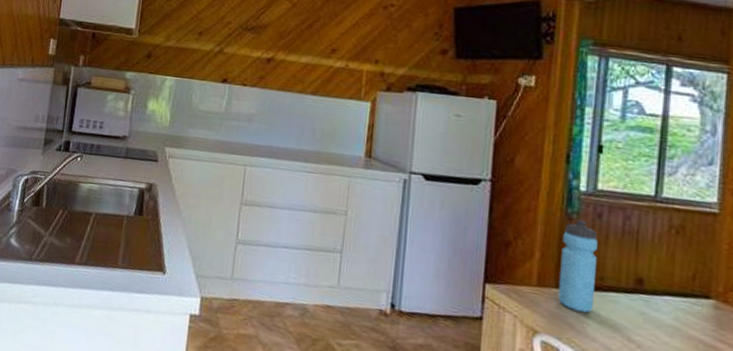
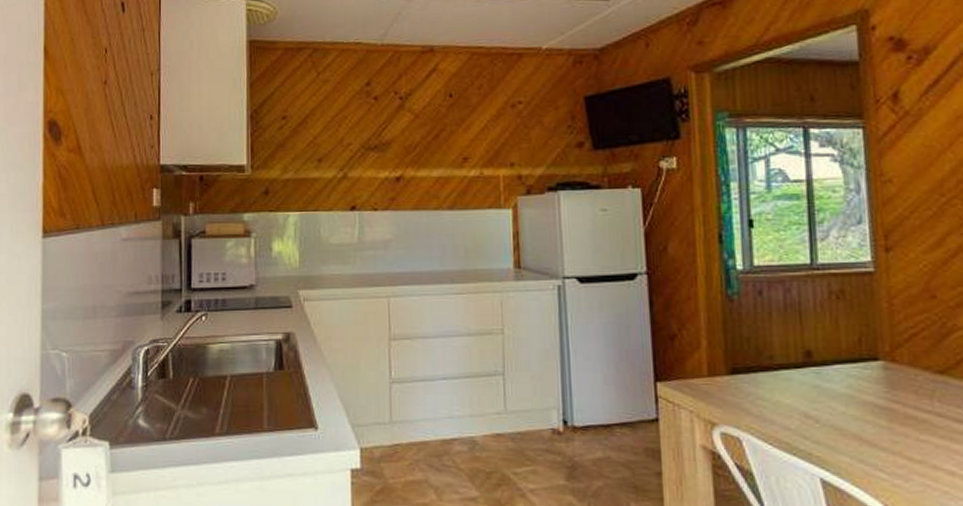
water bottle: present [558,219,598,313] -> none [726,300,767,395]

